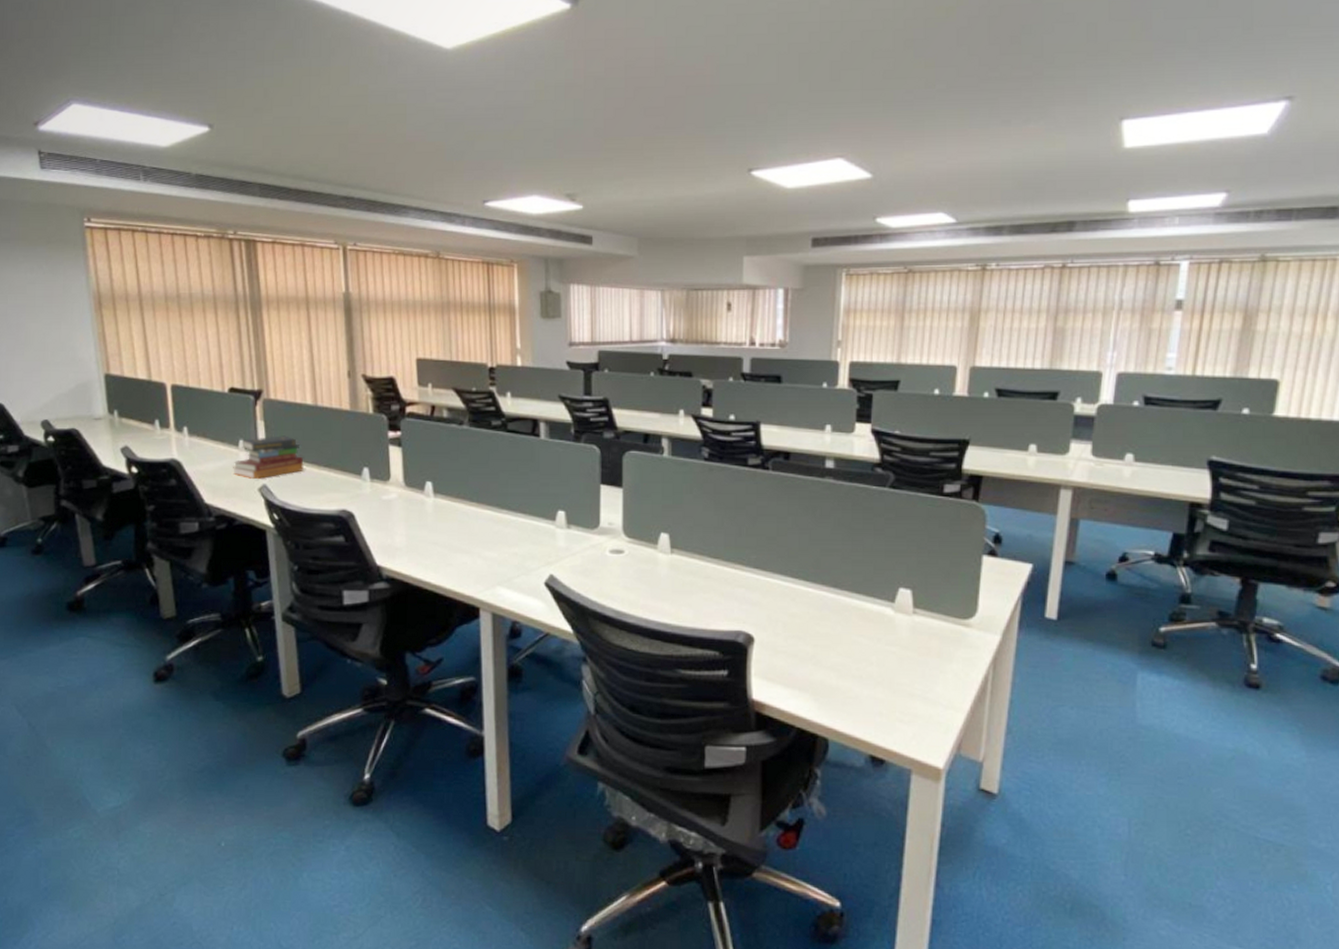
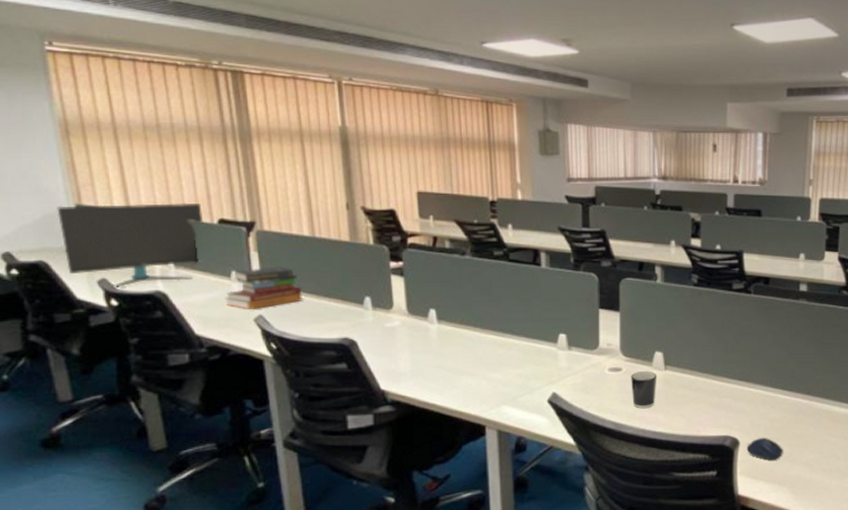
computer monitor: none [88,371,216,456] -> present [57,202,204,289]
mug: none [634,555,663,595] -> present [631,372,657,408]
computer mouse: none [763,634,805,662] -> present [747,437,783,460]

